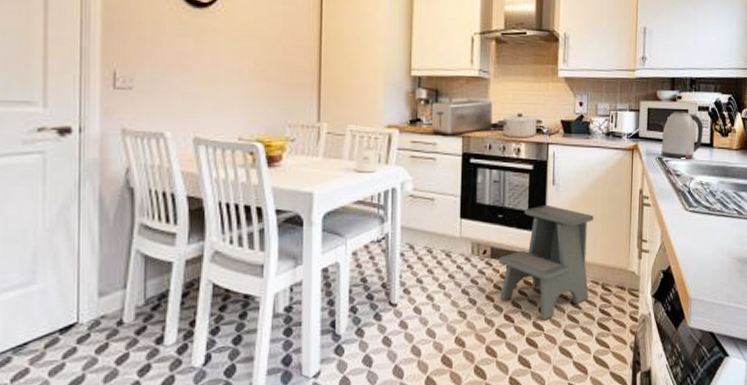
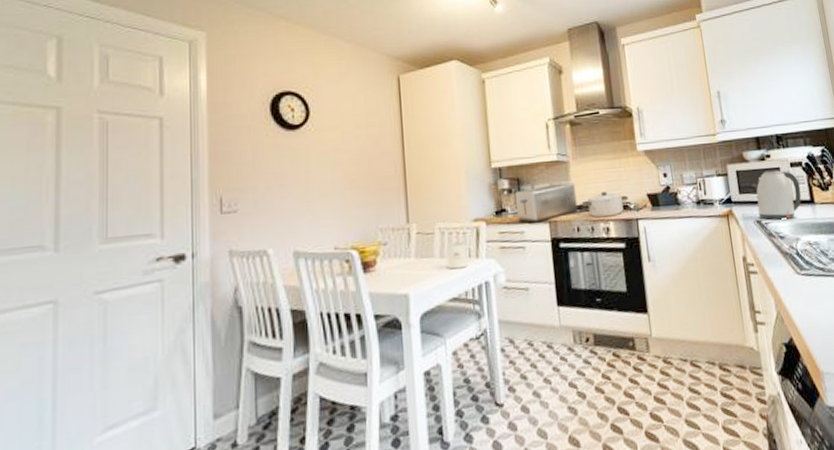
step stool: present [498,204,594,321] -> none [603,282,707,411]

